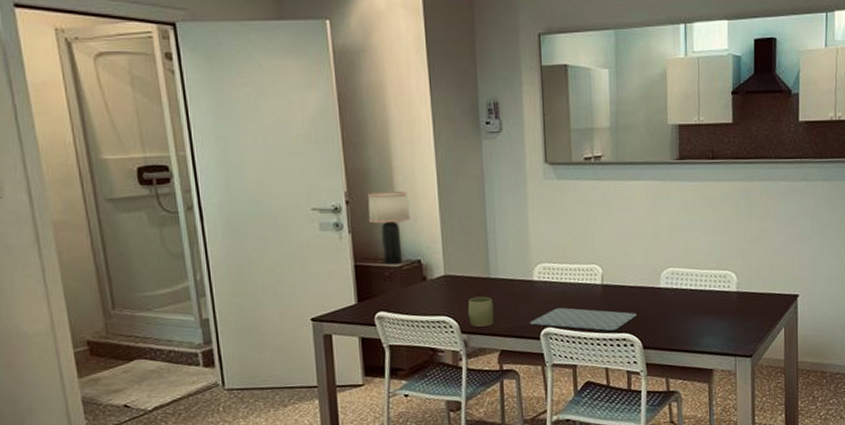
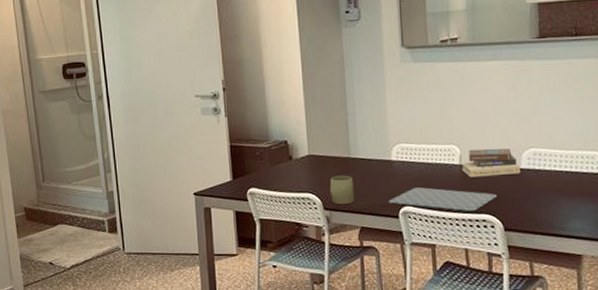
table lamp: present [368,191,410,264] -> none [241,78,278,145]
books: none [603,267,659,297] -> present [461,148,520,177]

